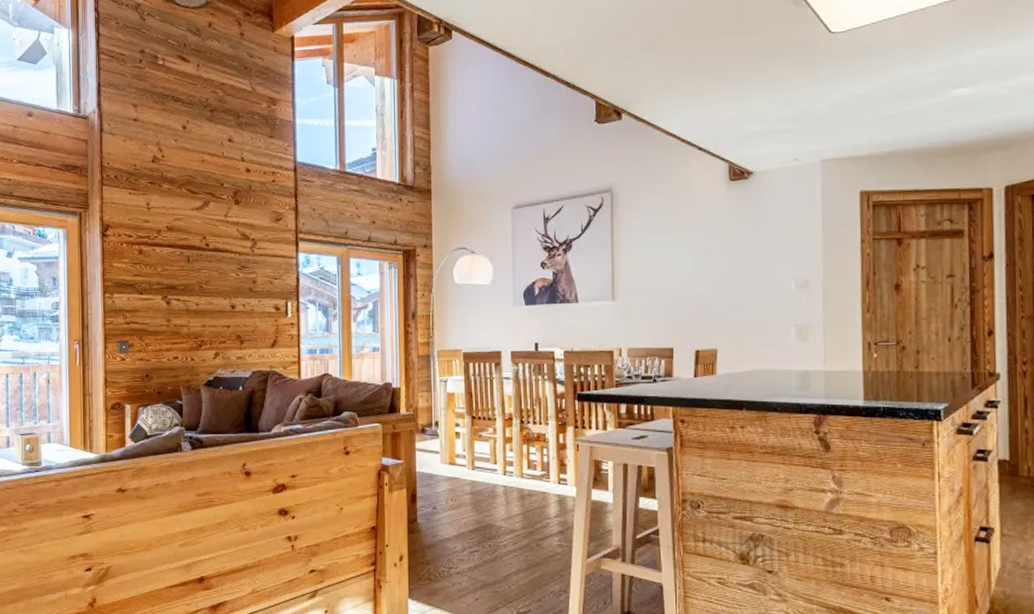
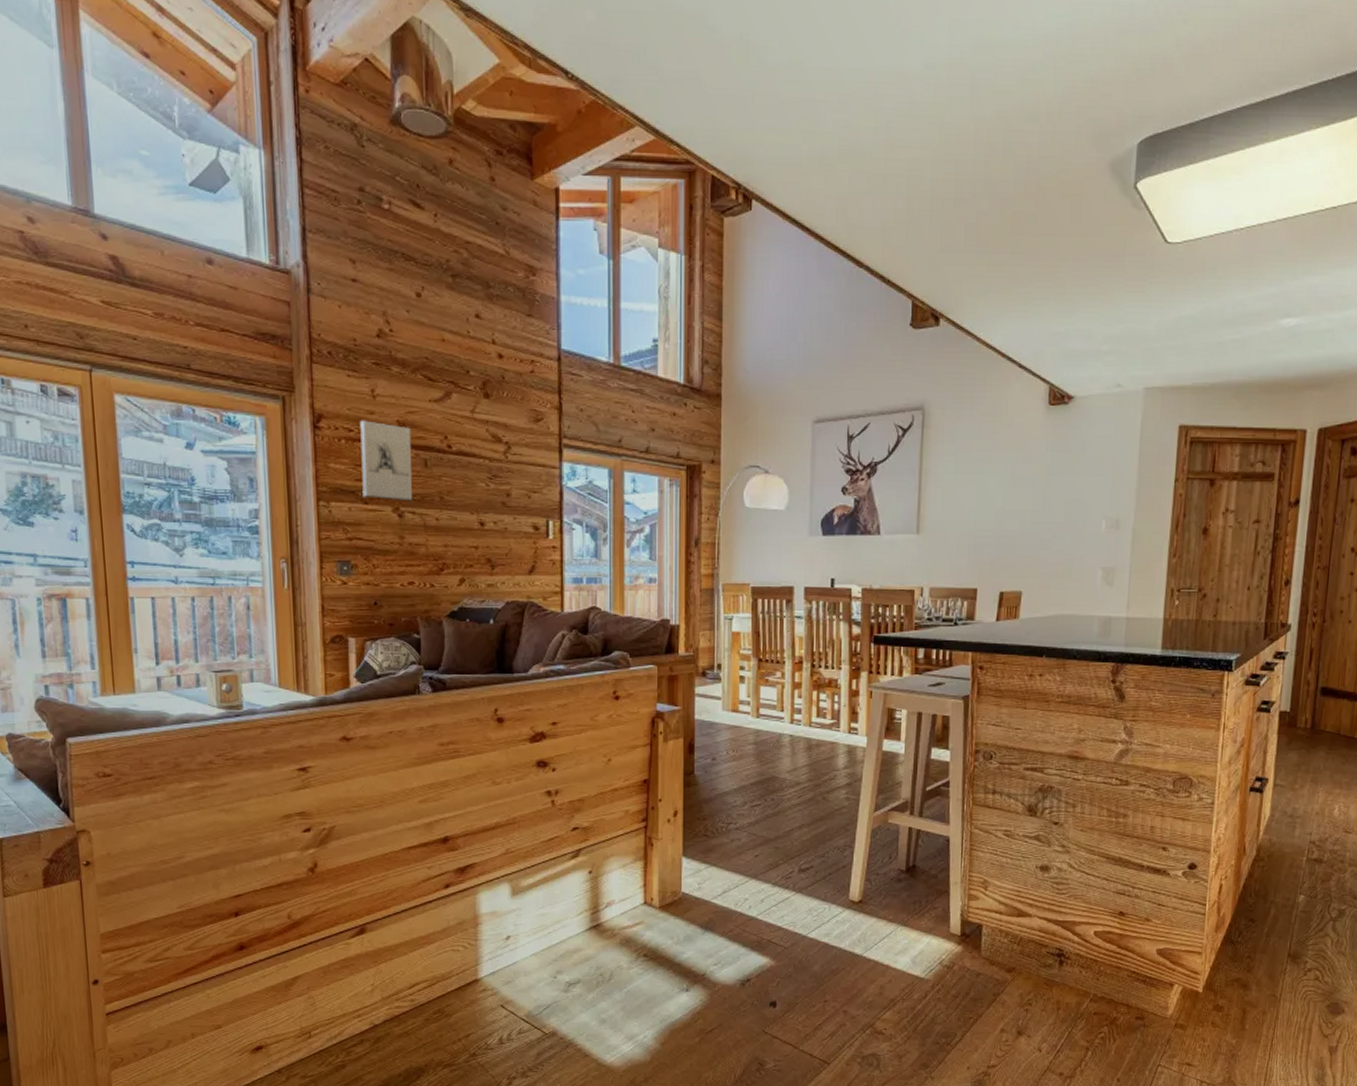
wall sculpture: none [138,228,178,291] -> present [360,420,412,502]

